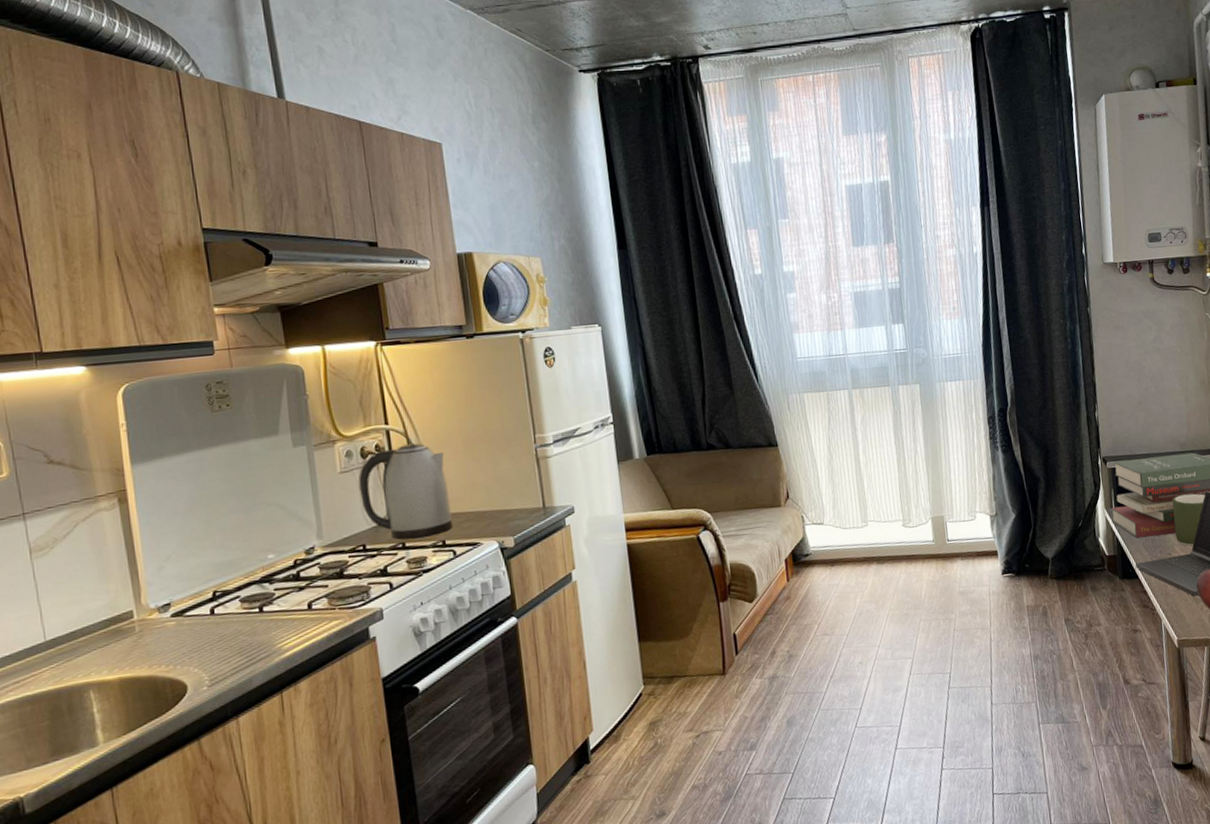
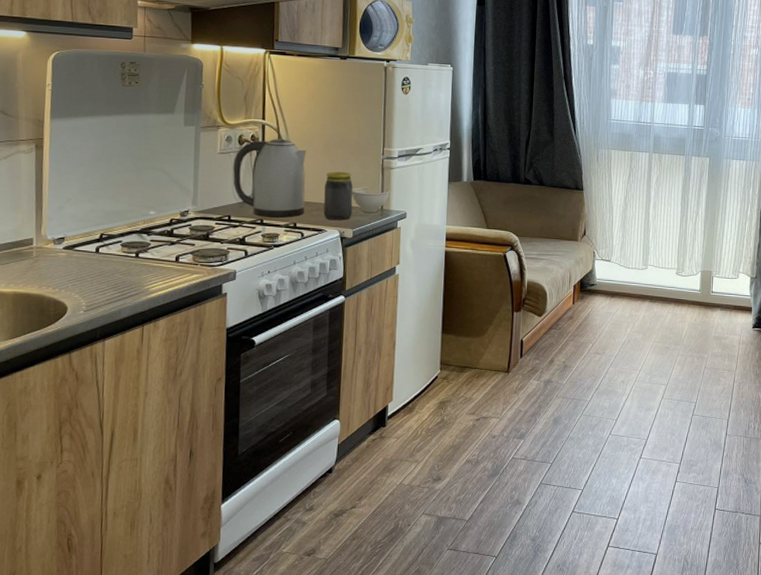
jar: none [472,470,510,530] -> present [323,171,353,221]
bowl: none [505,482,551,515] -> present [352,187,390,214]

